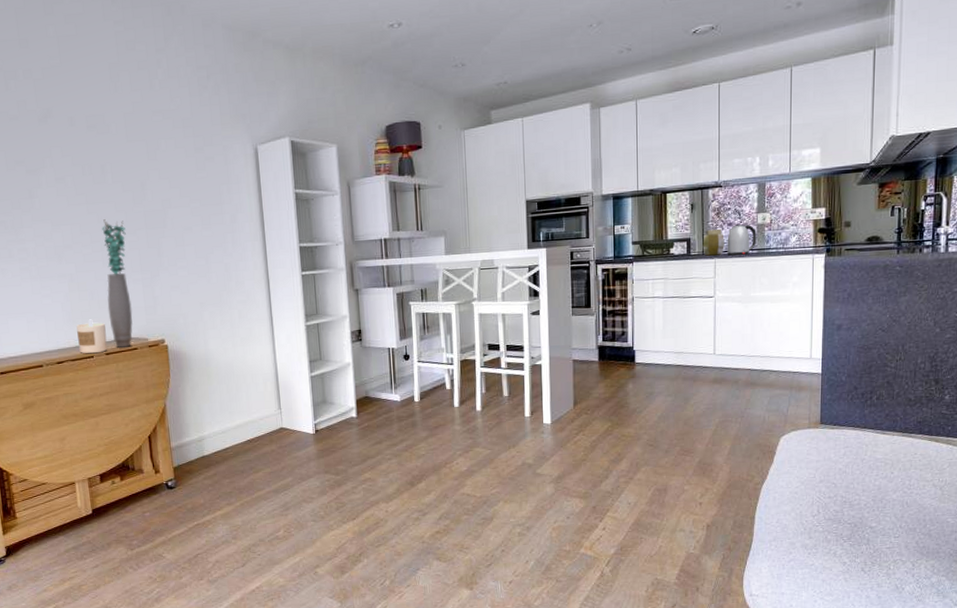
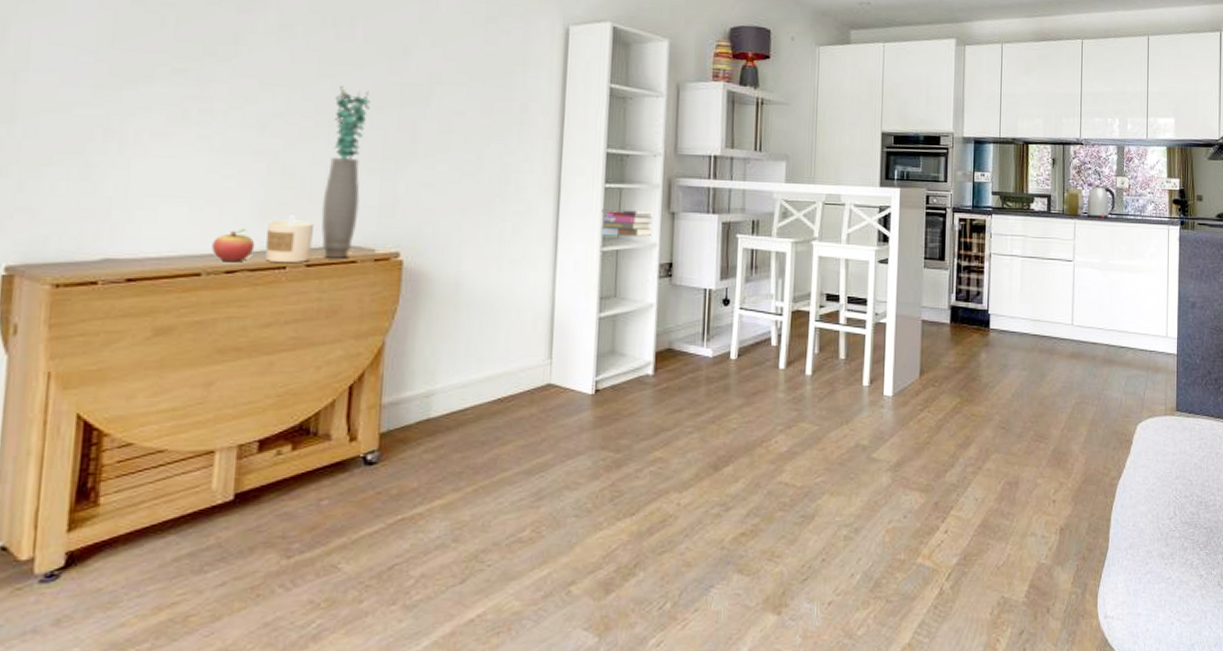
fruit: none [45,331,72,356] -> present [212,228,255,262]
books: none [302,290,343,313] -> present [602,209,655,237]

